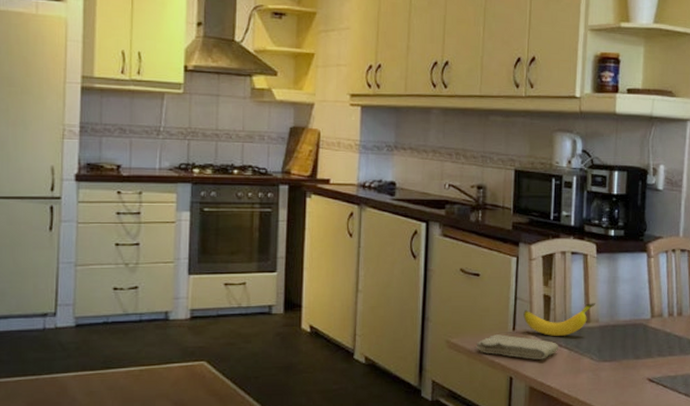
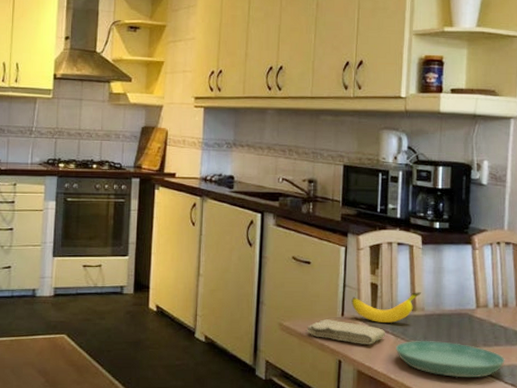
saucer: none [569,352,679,390] -> present [396,340,505,378]

